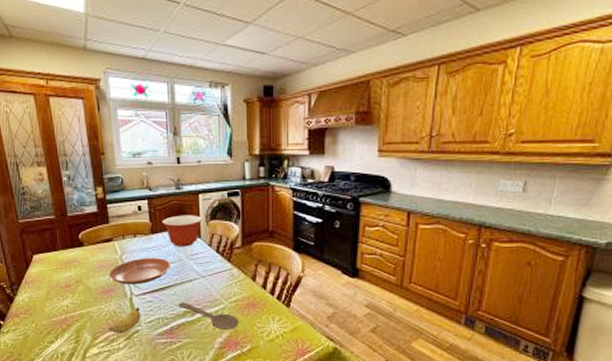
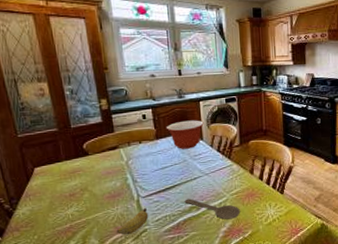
bowl: present [110,257,171,285] -> none [116,160,176,188]

